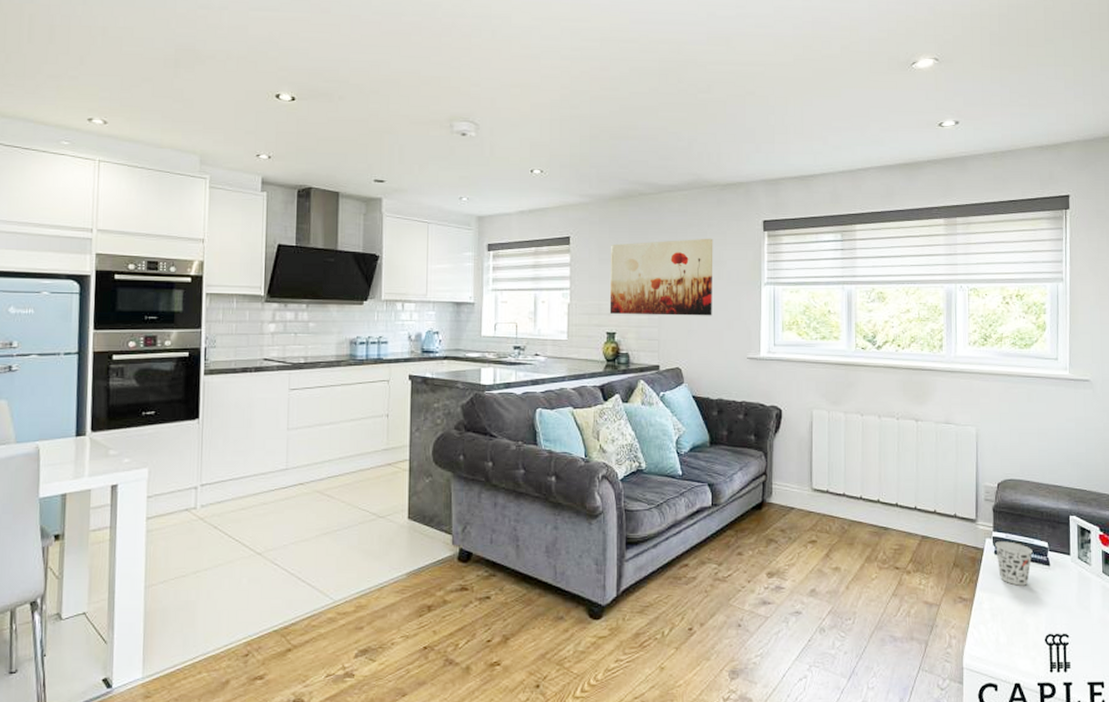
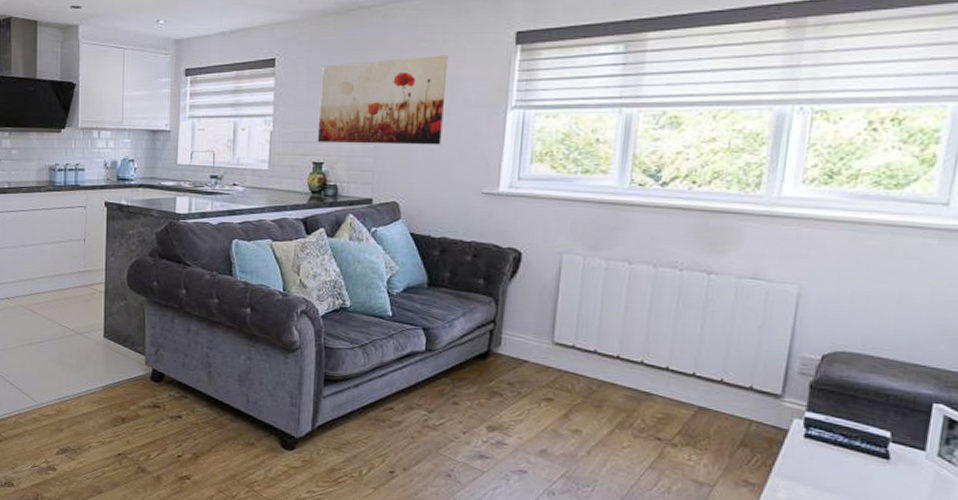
cup: present [995,541,1033,586] -> none [806,423,865,479]

